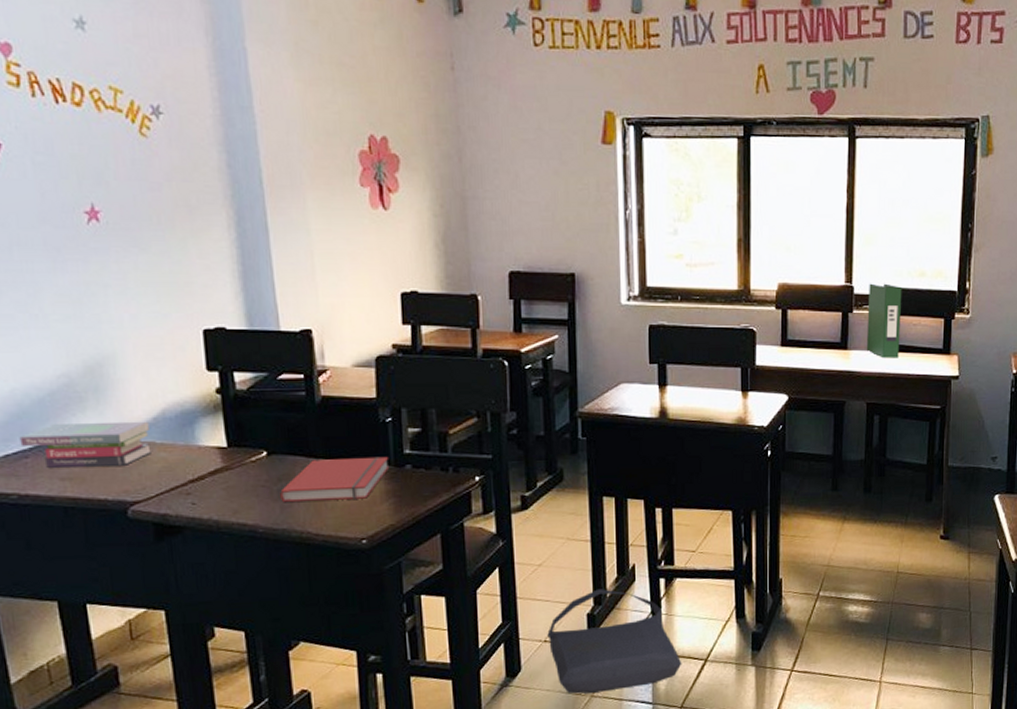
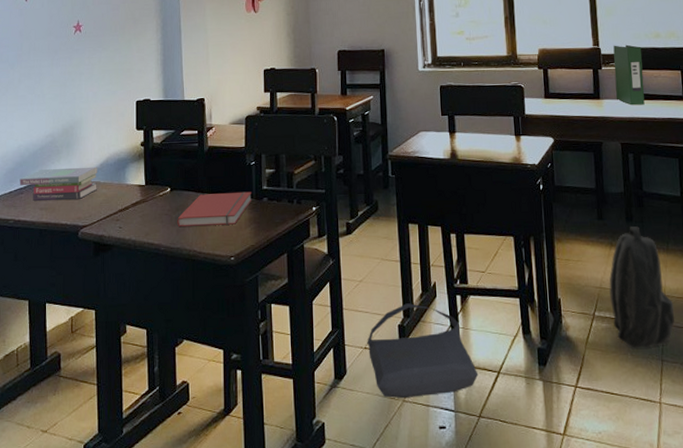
backpack: none [837,498,906,629] -> present [608,226,675,348]

